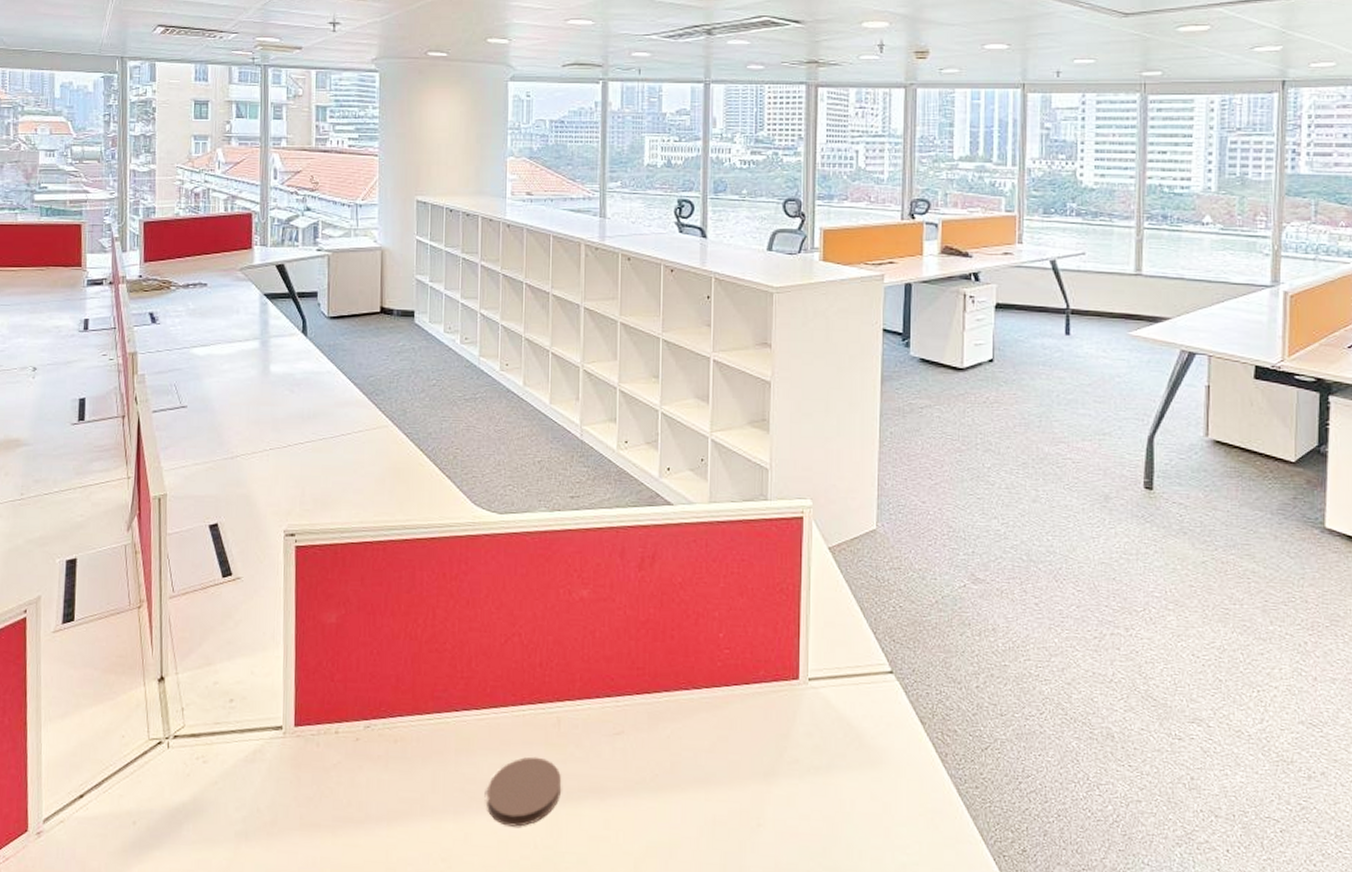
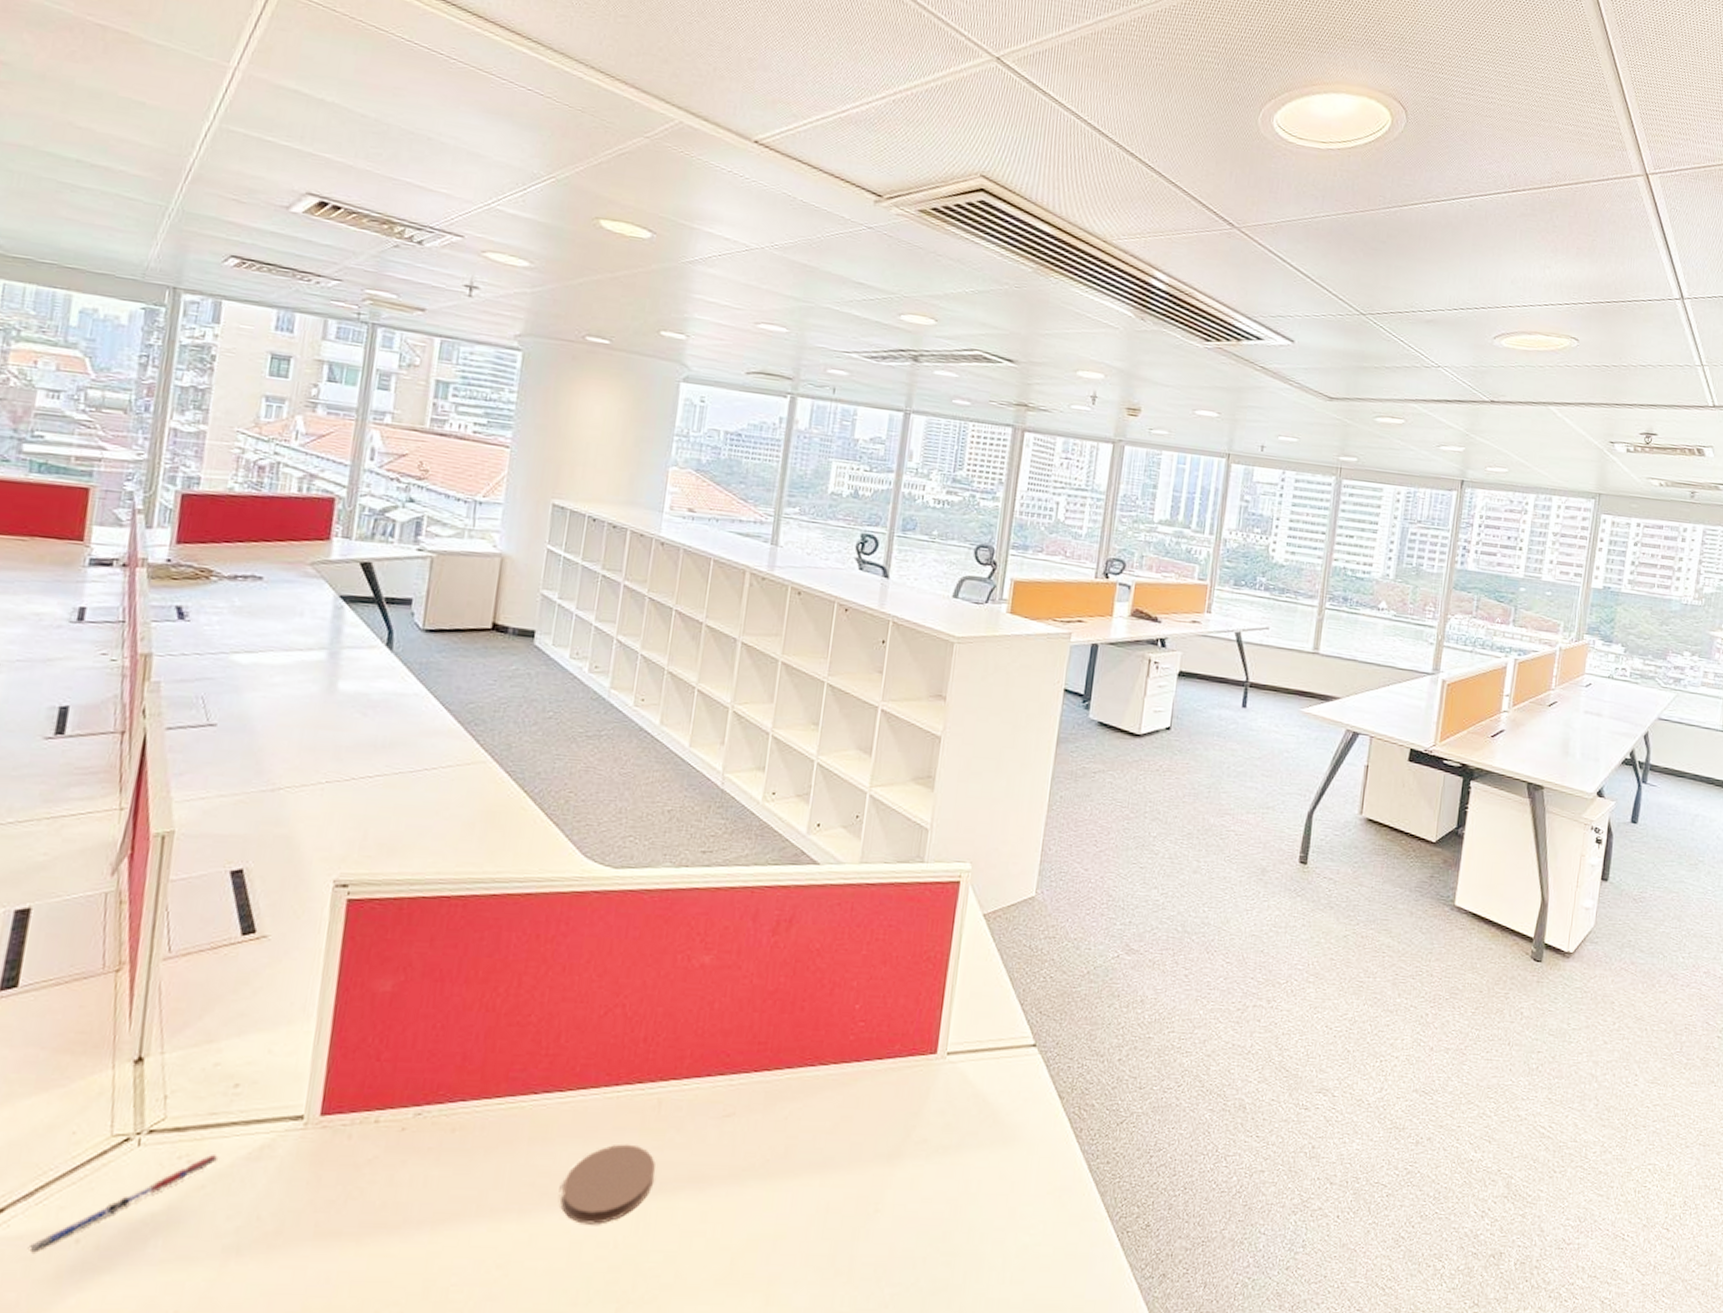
pen: none [103,756,224,831] -> present [30,1153,218,1253]

